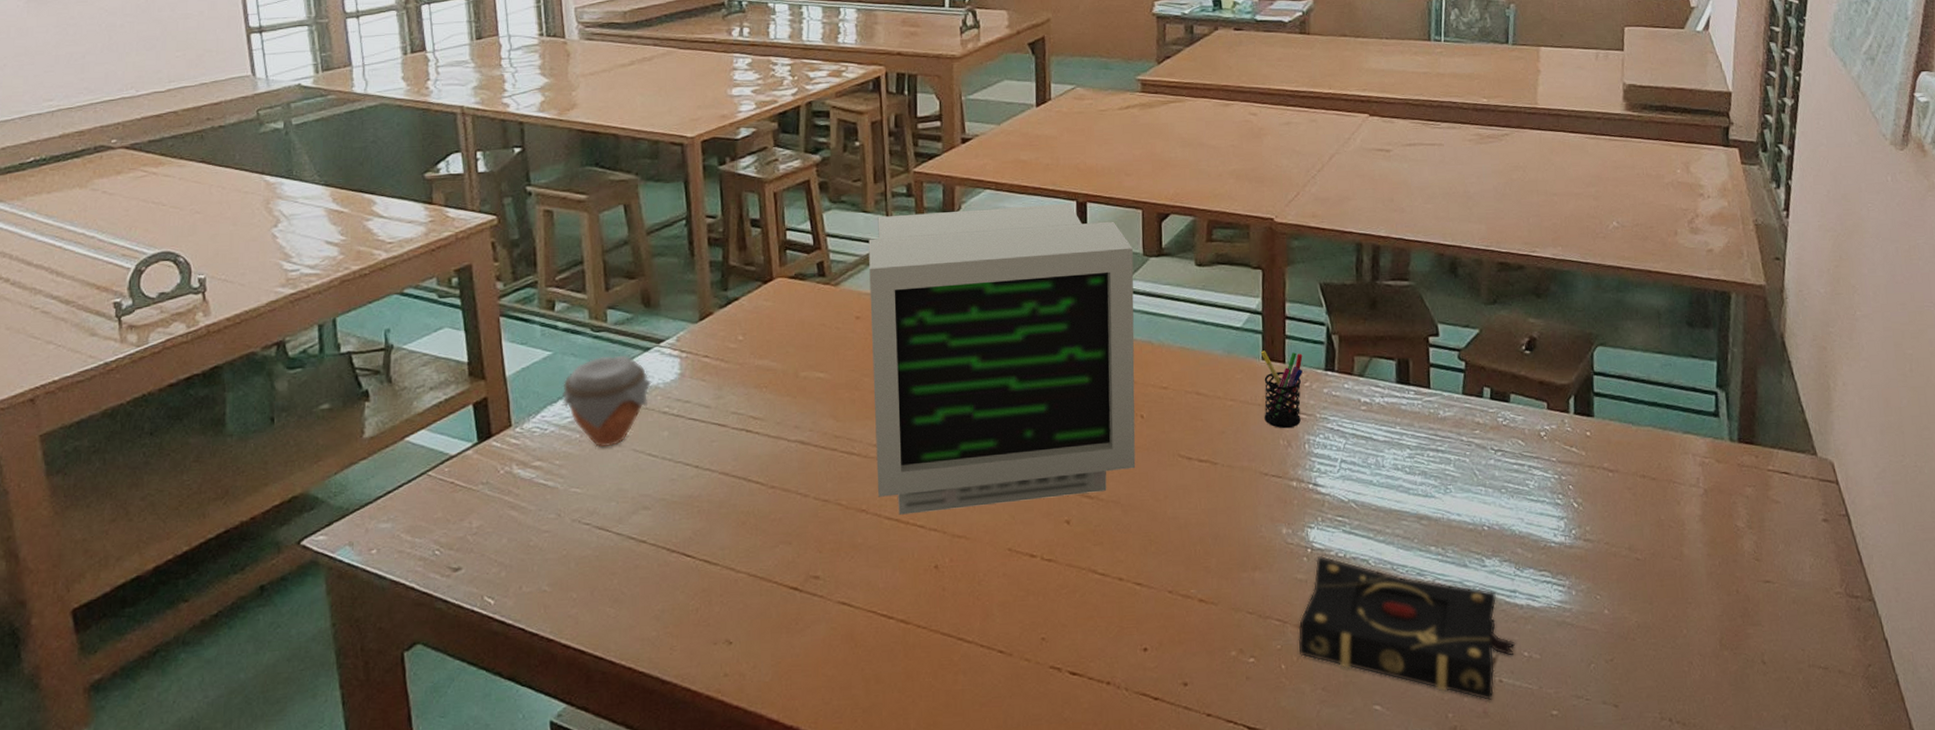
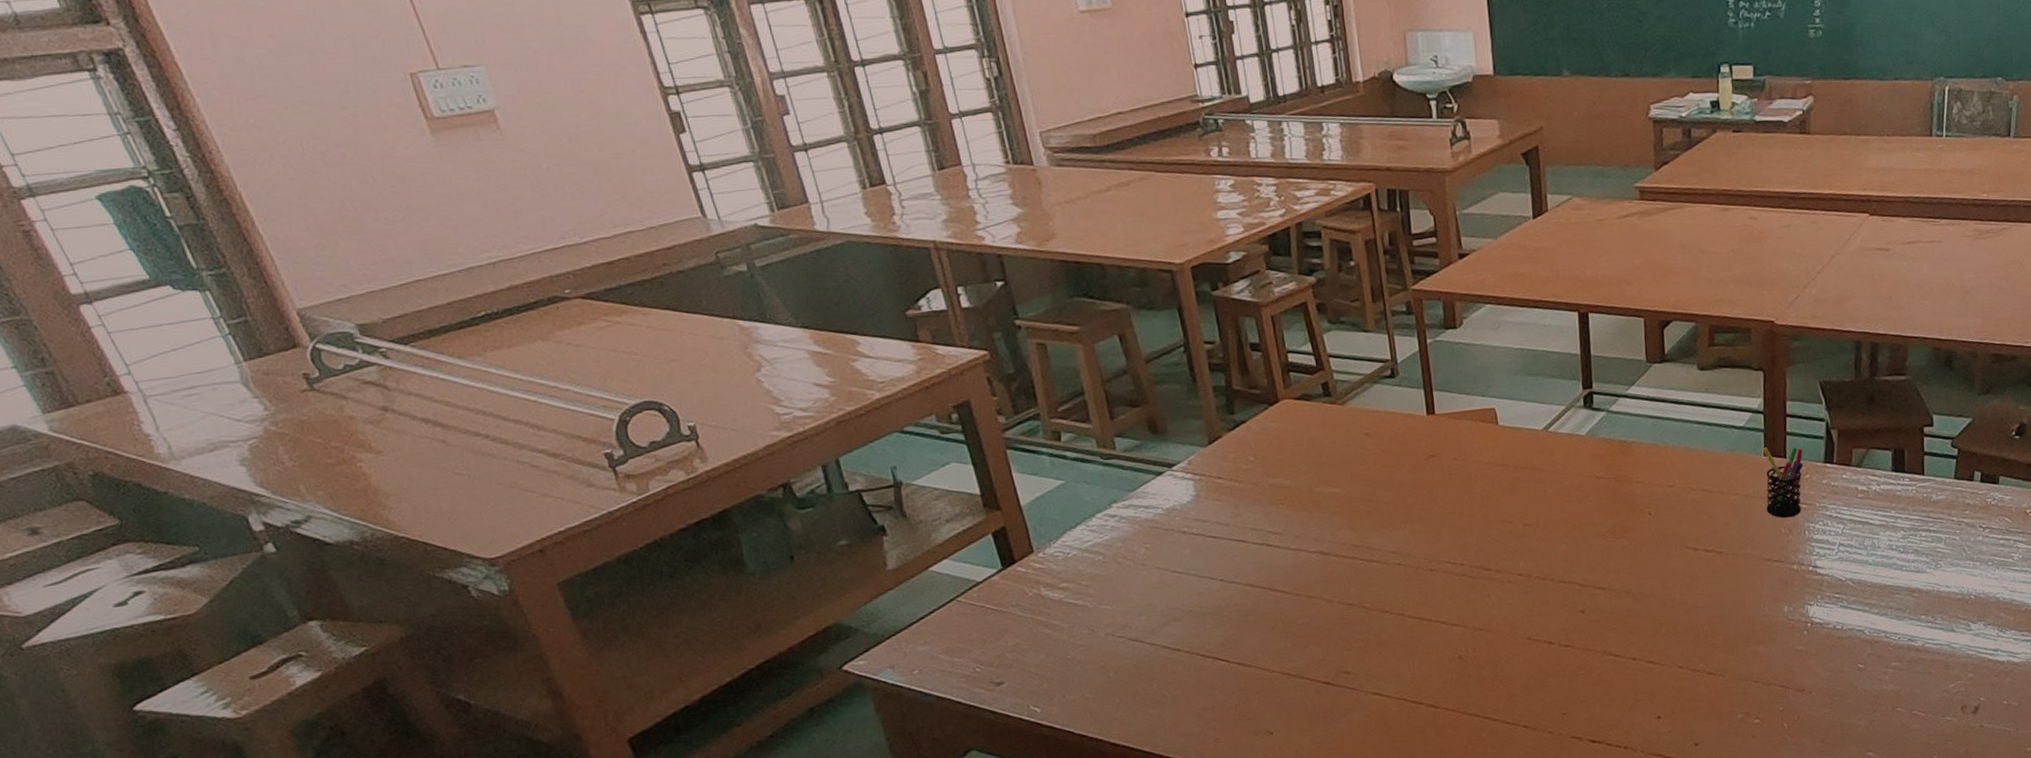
jar: present [561,354,652,448] -> none [1079,480,1168,568]
computer monitor: present [869,203,1136,515] -> none [1371,314,1645,614]
book: present [1298,555,1516,701] -> none [1799,628,1997,743]

